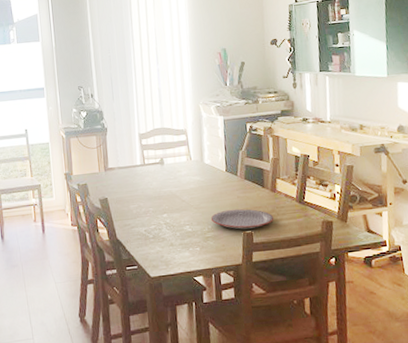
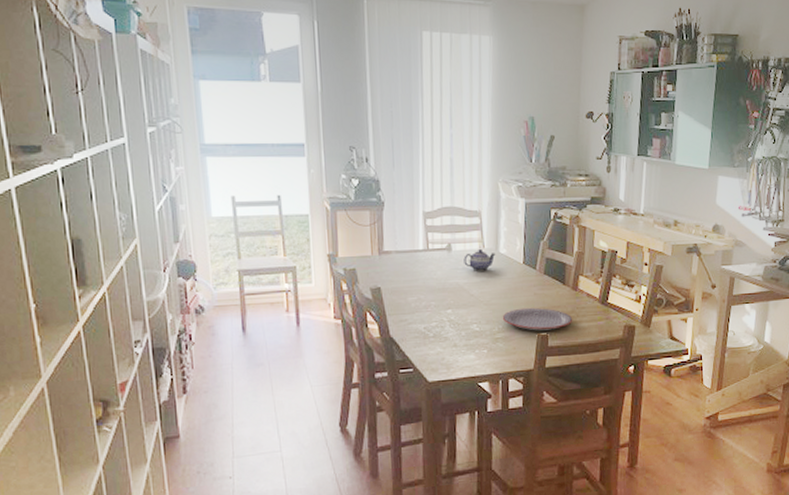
teapot: none [174,161,202,180] -> present [463,249,496,271]

